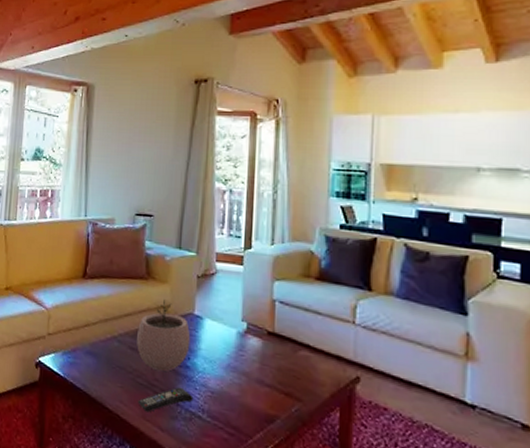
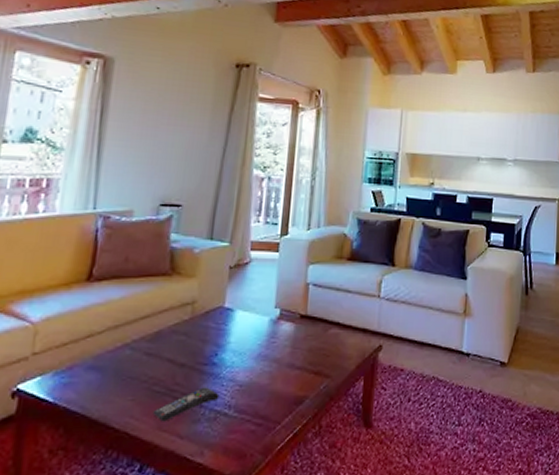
plant pot: present [137,299,191,372] -> none [154,295,219,374]

